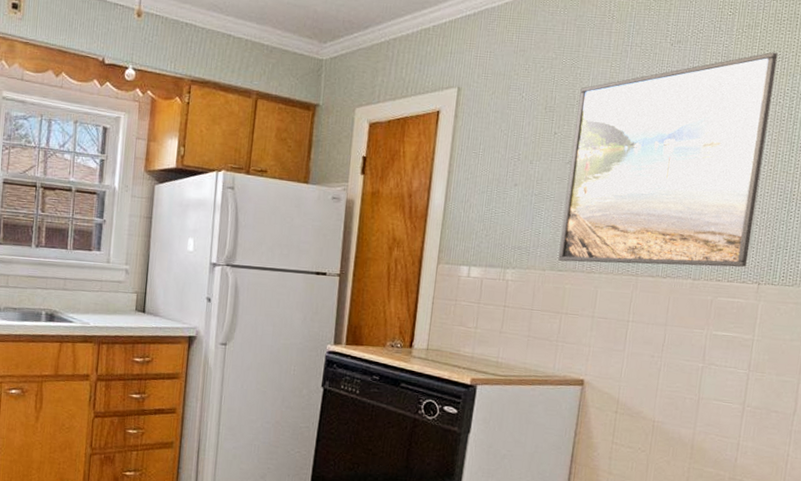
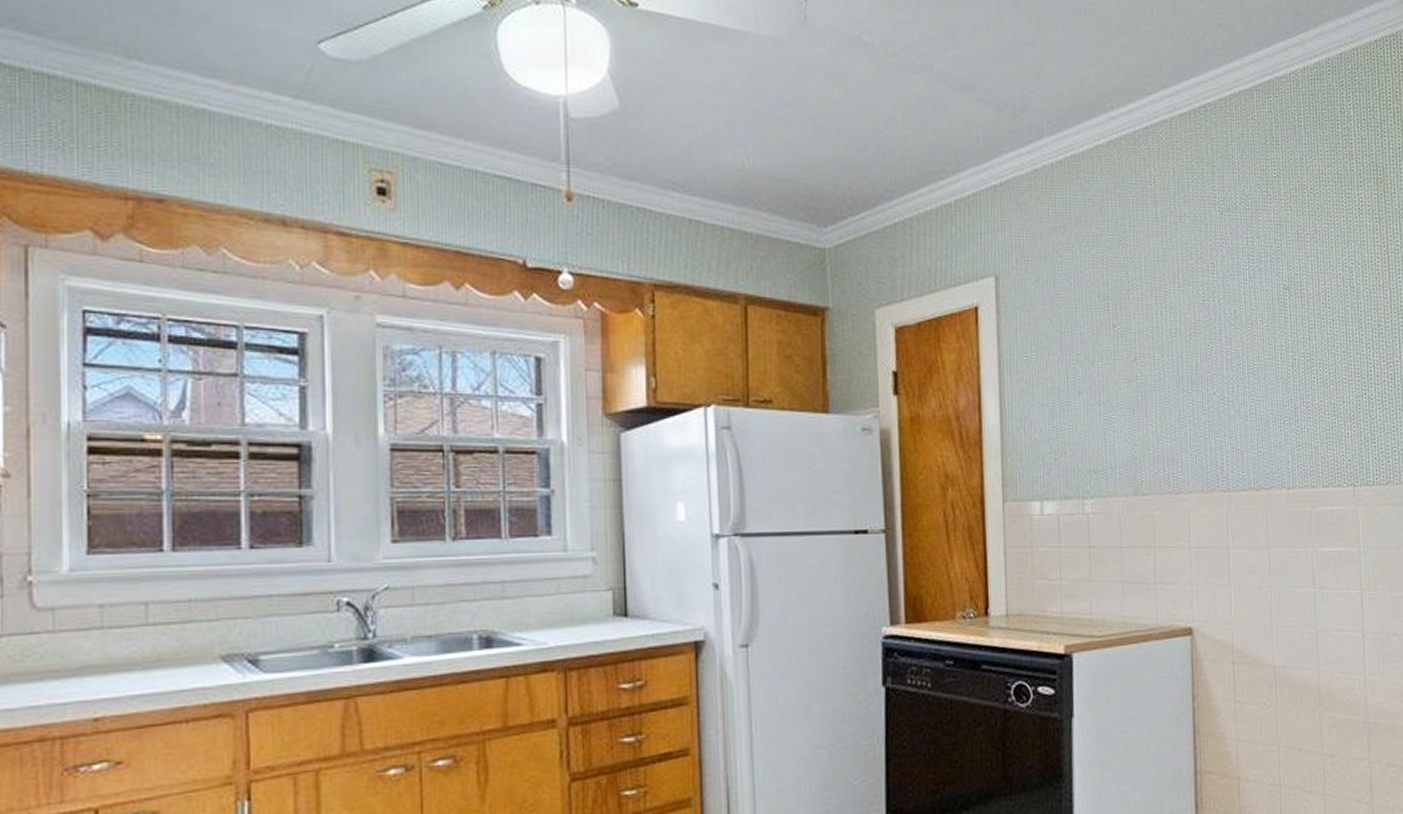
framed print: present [558,52,778,267] -> none [1133,217,1339,482]

